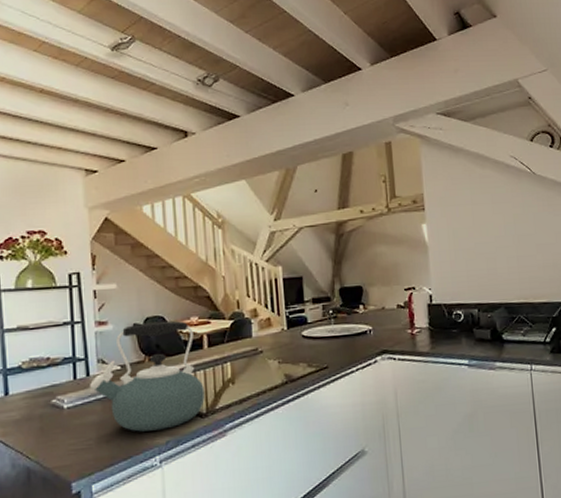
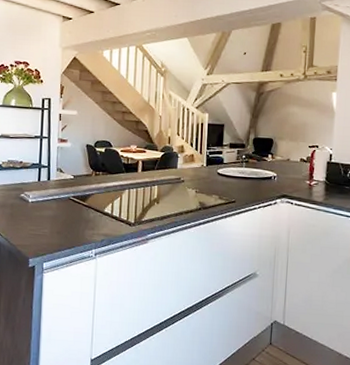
kettle: present [89,320,206,432] -> none [48,145,136,230]

